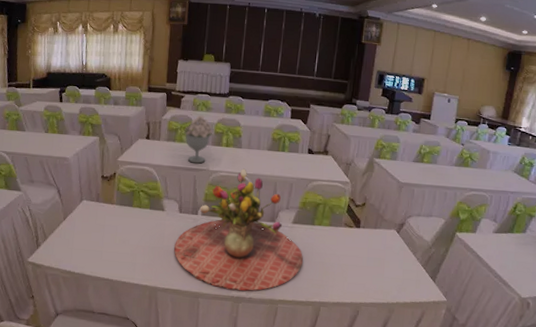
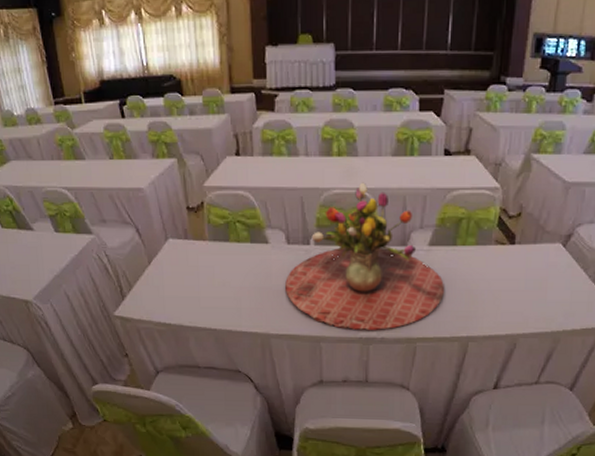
bouquet: present [183,115,213,164] -> none [281,118,320,181]

